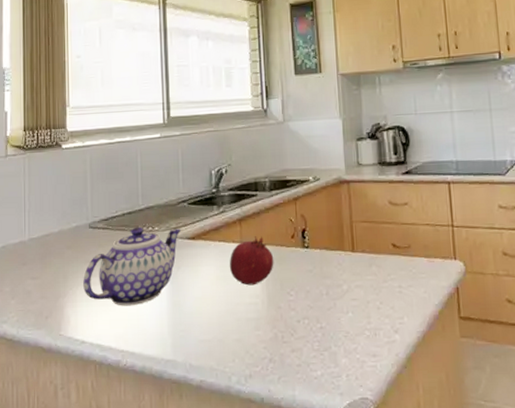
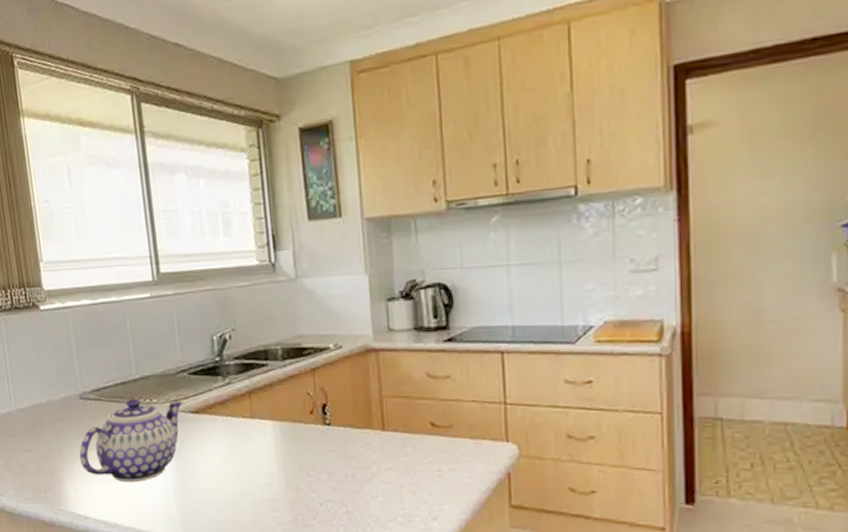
fruit: present [229,236,274,286] -> none [239,411,291,465]

